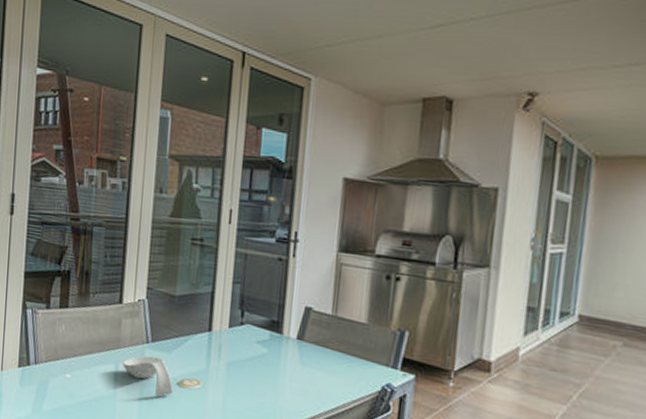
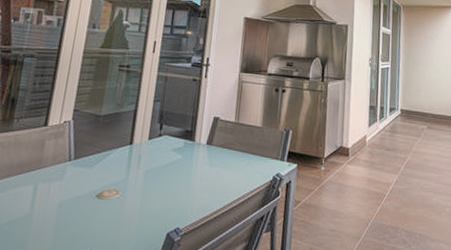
spoon rest: present [123,355,173,397] -> none [42,173,93,211]

